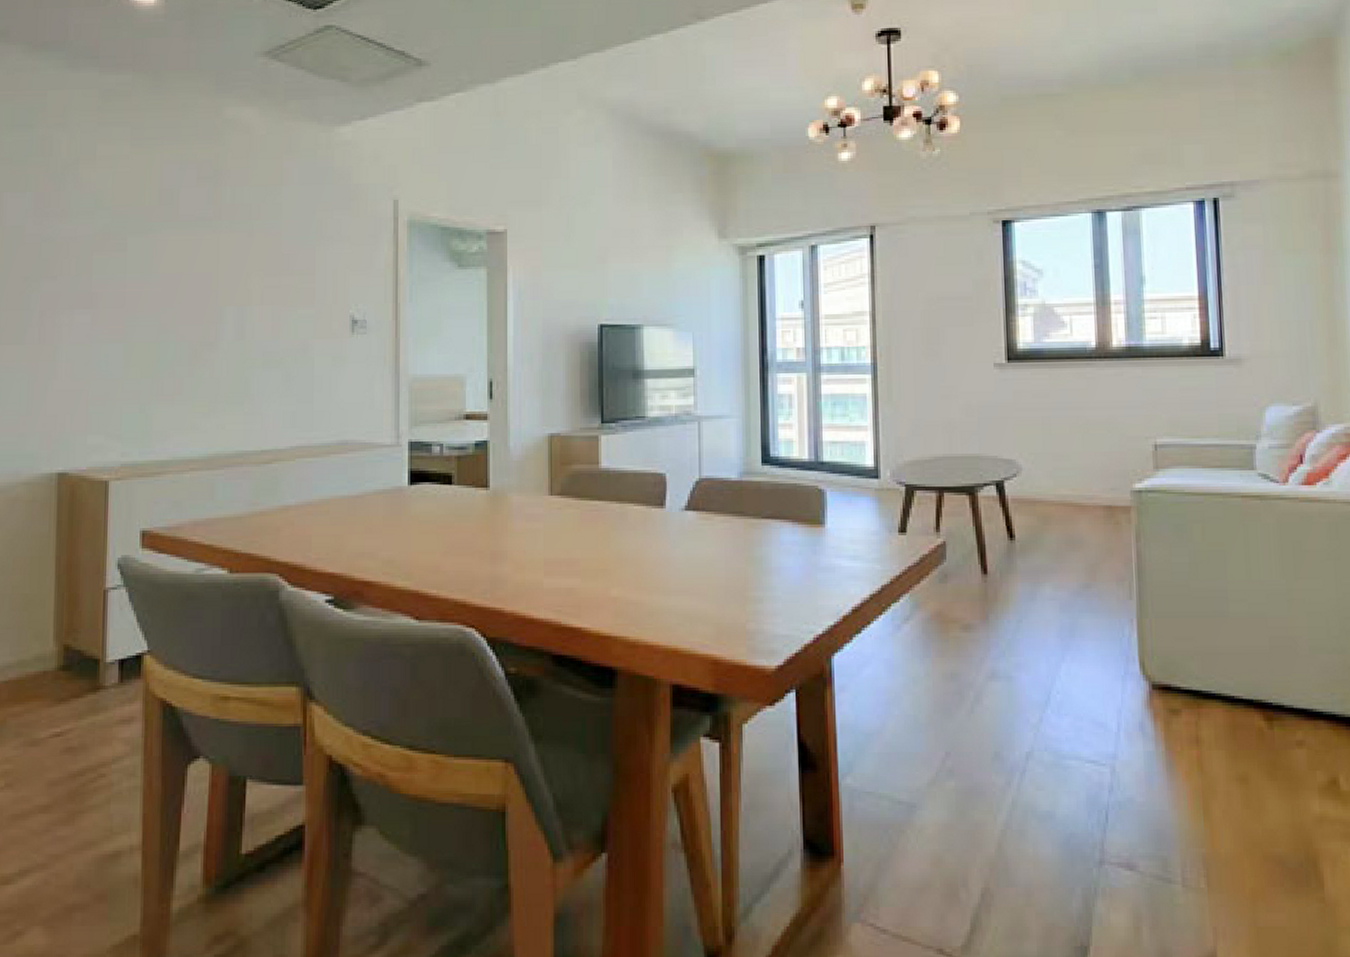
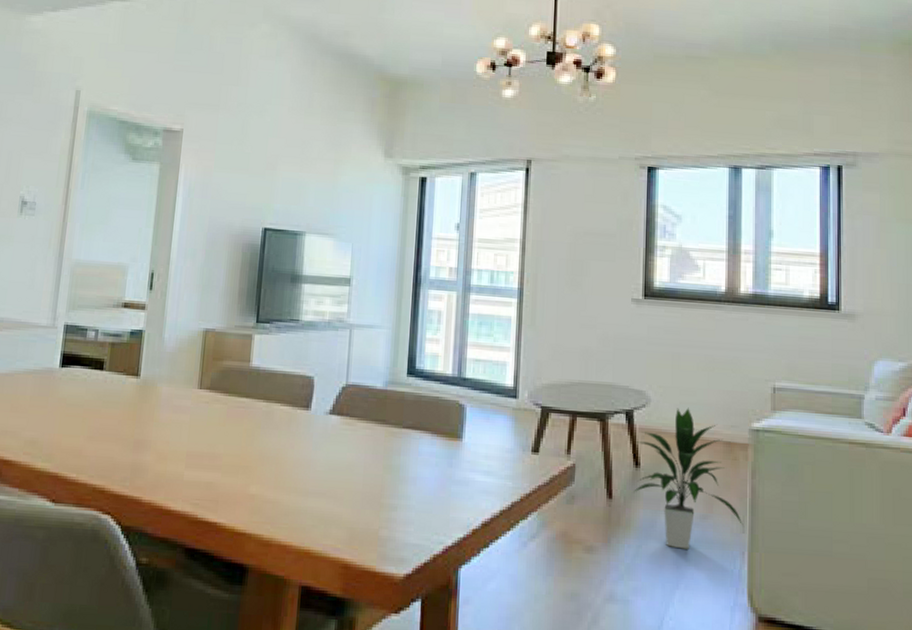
indoor plant: none [1009,473,1130,621] -> present [634,407,744,550]

